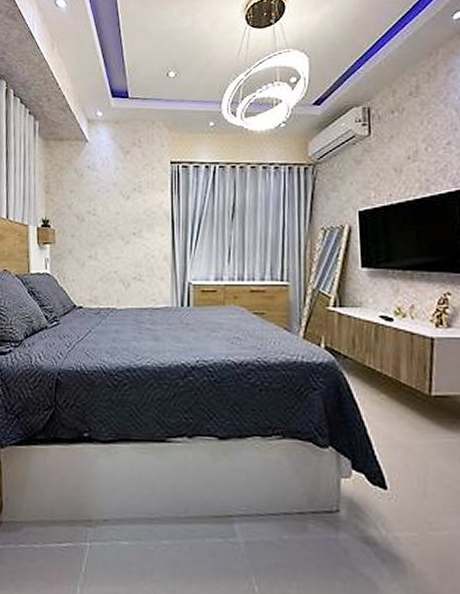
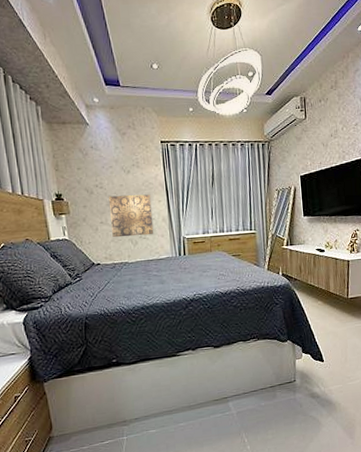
wall art: none [100,224,152,277] -> present [108,194,154,238]

